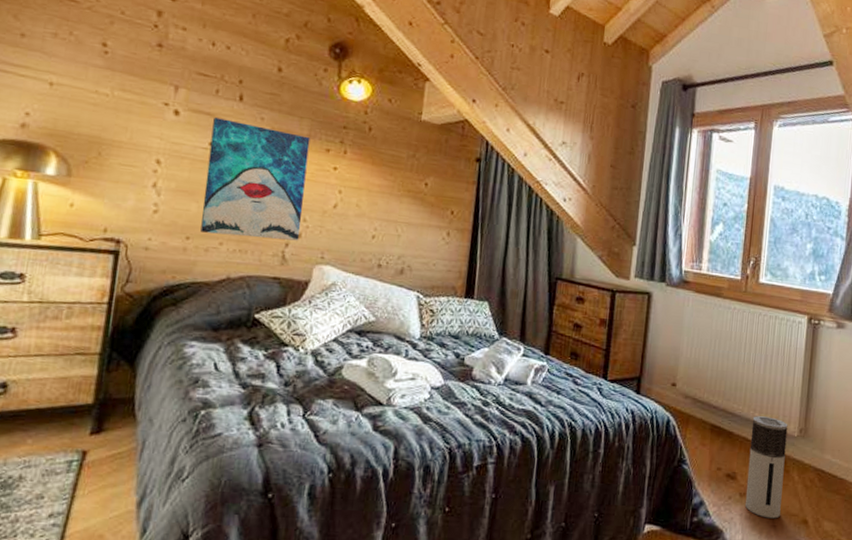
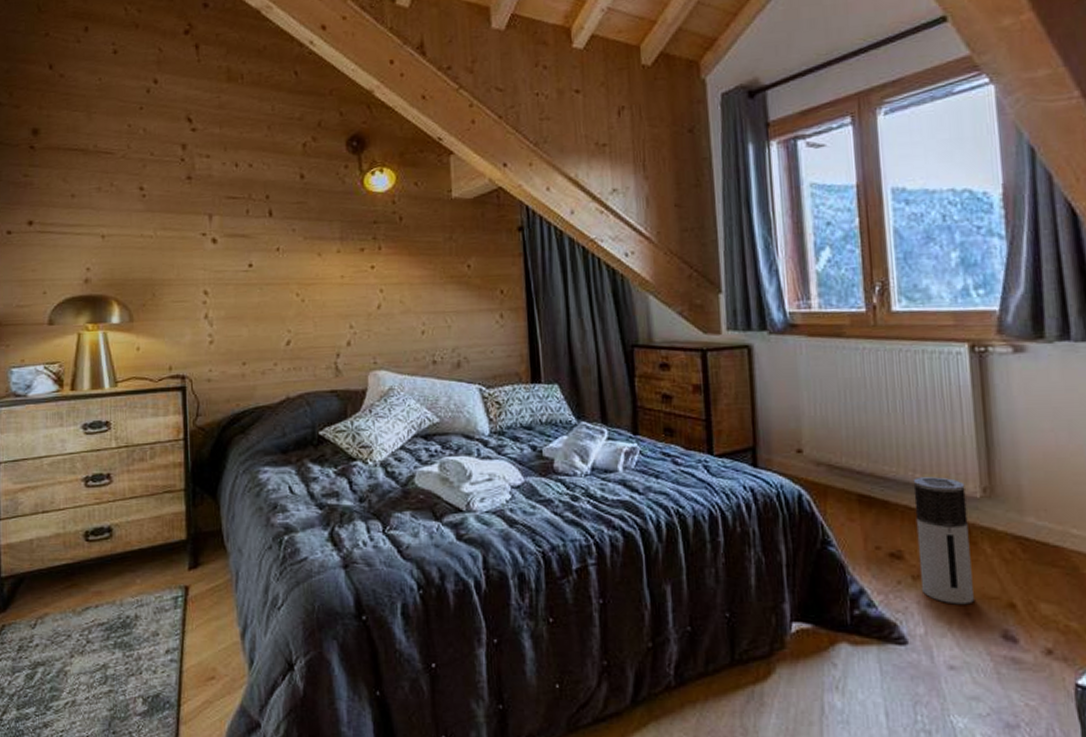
wall art: present [200,118,310,241] -> none [249,237,349,356]

